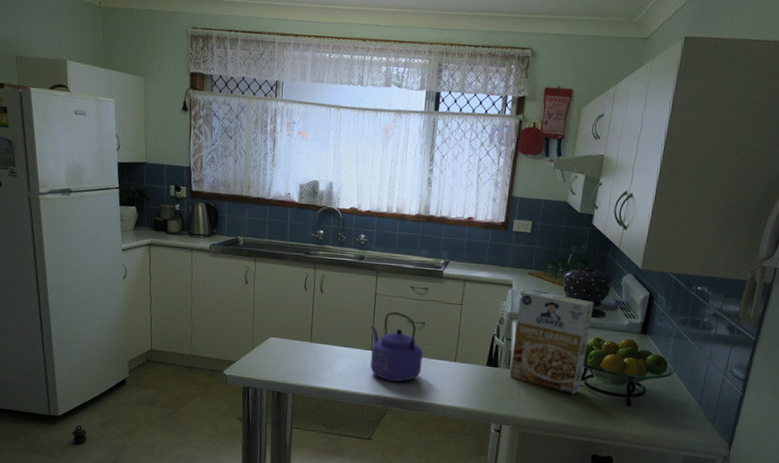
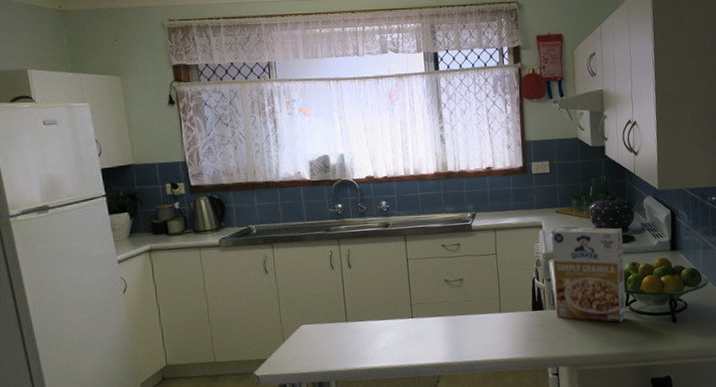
kettle: present [370,312,423,383] -> none [407,273,468,347]

